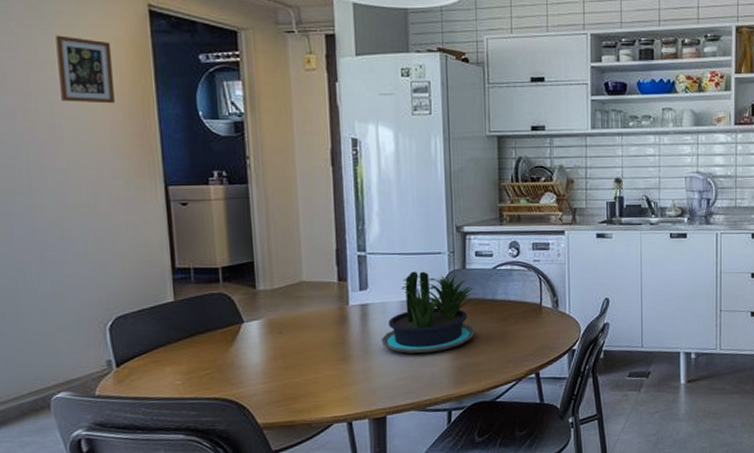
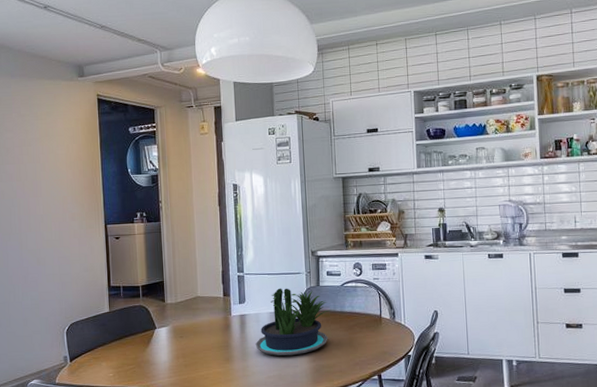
picture frame: present [55,35,115,104] -> none [39,120,75,167]

